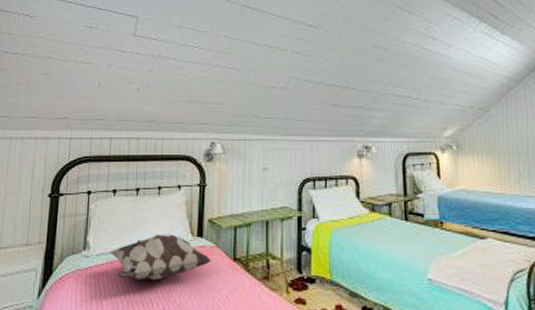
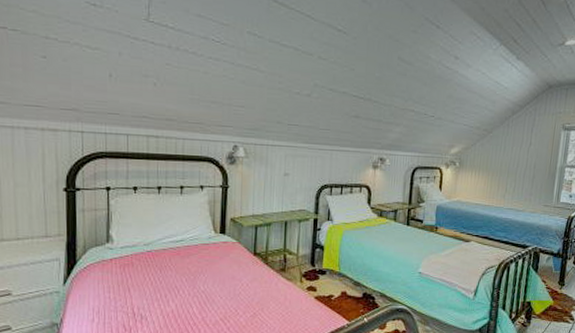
decorative pillow: present [109,234,212,281] -> none [133,230,234,271]

